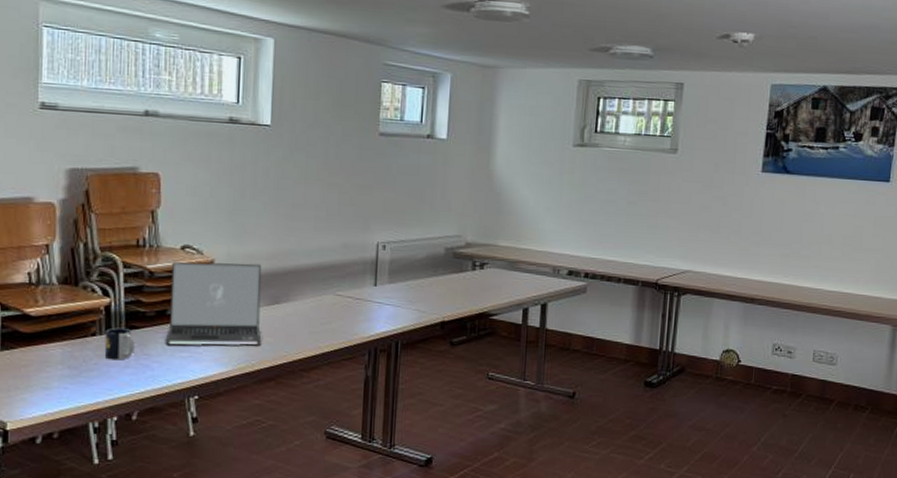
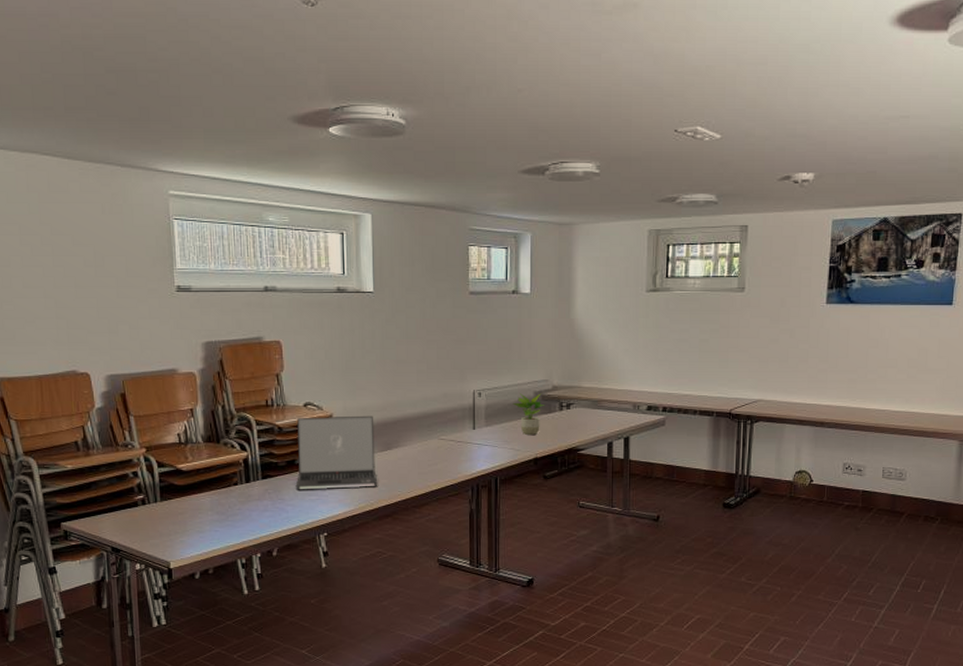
mug: present [104,327,135,360] -> none [245,477,271,505]
potted plant: none [420,249,456,295] -> present [513,393,545,435]

